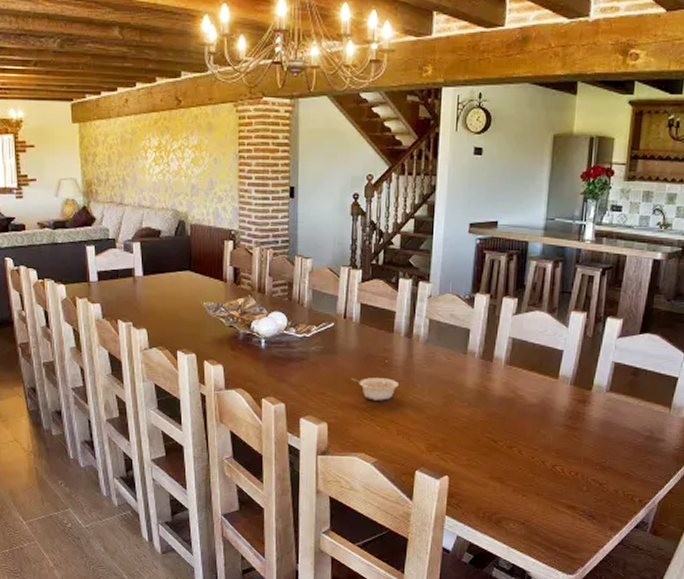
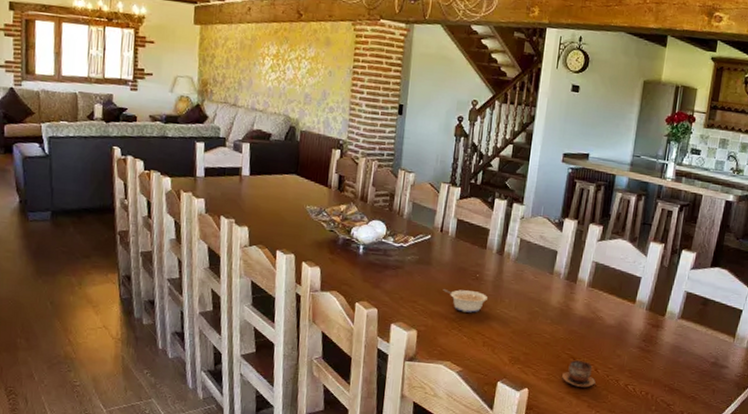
cup: none [484,443,520,471] -> present [562,360,596,388]

